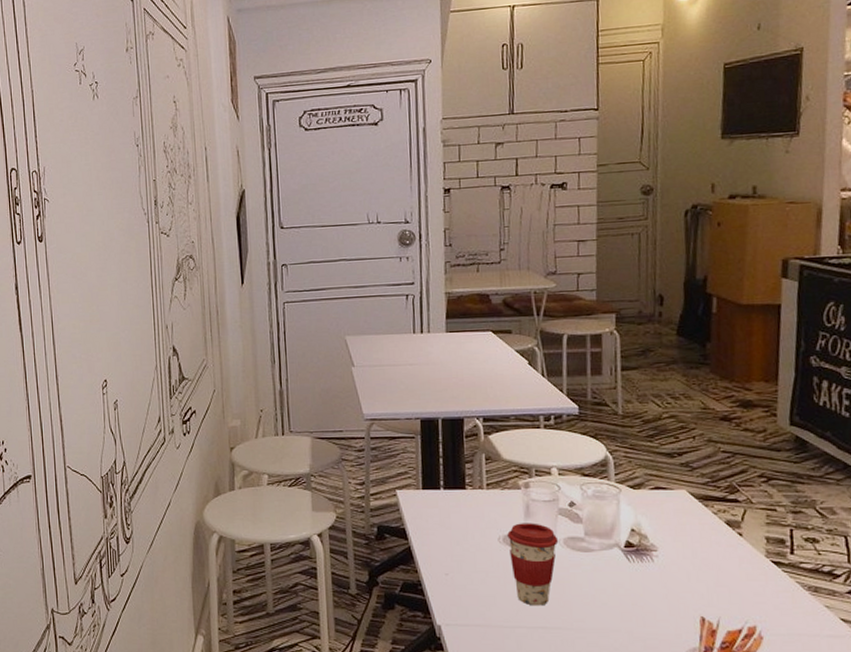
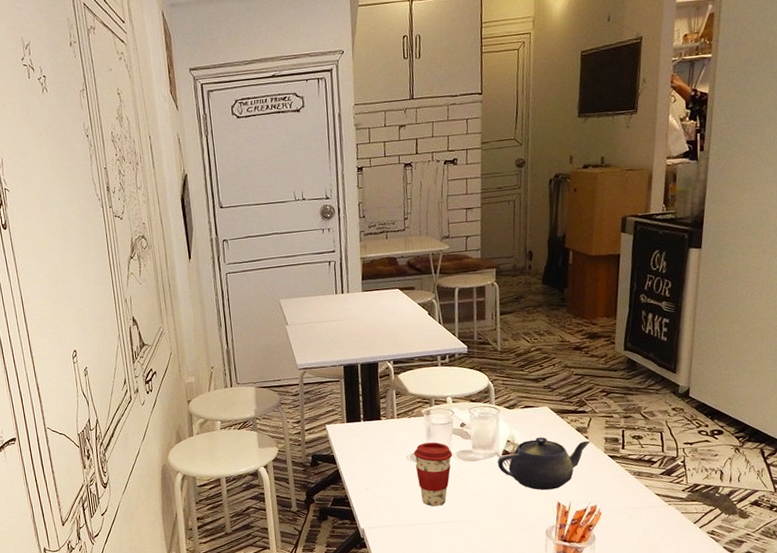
teapot: none [617,528,746,599] -> present [497,437,591,491]

